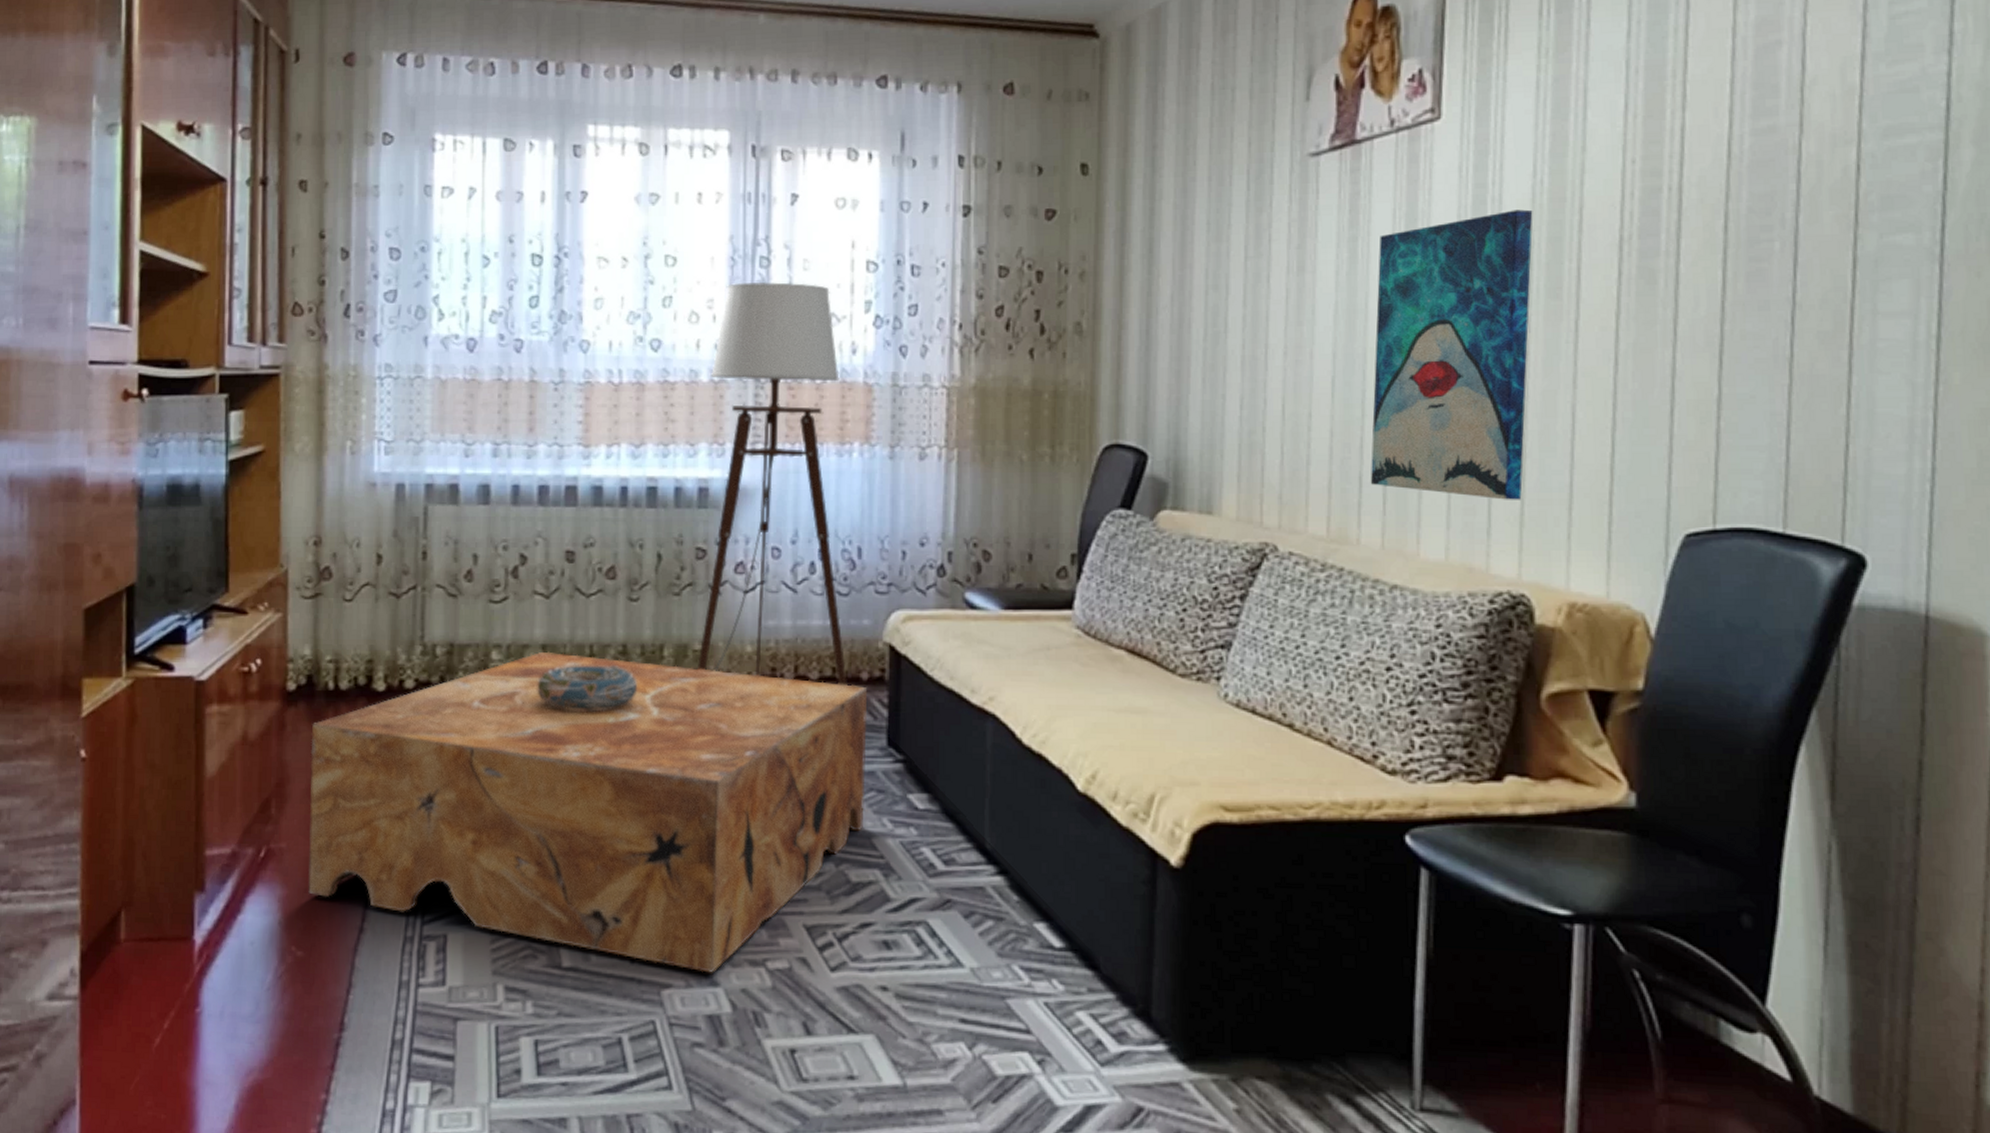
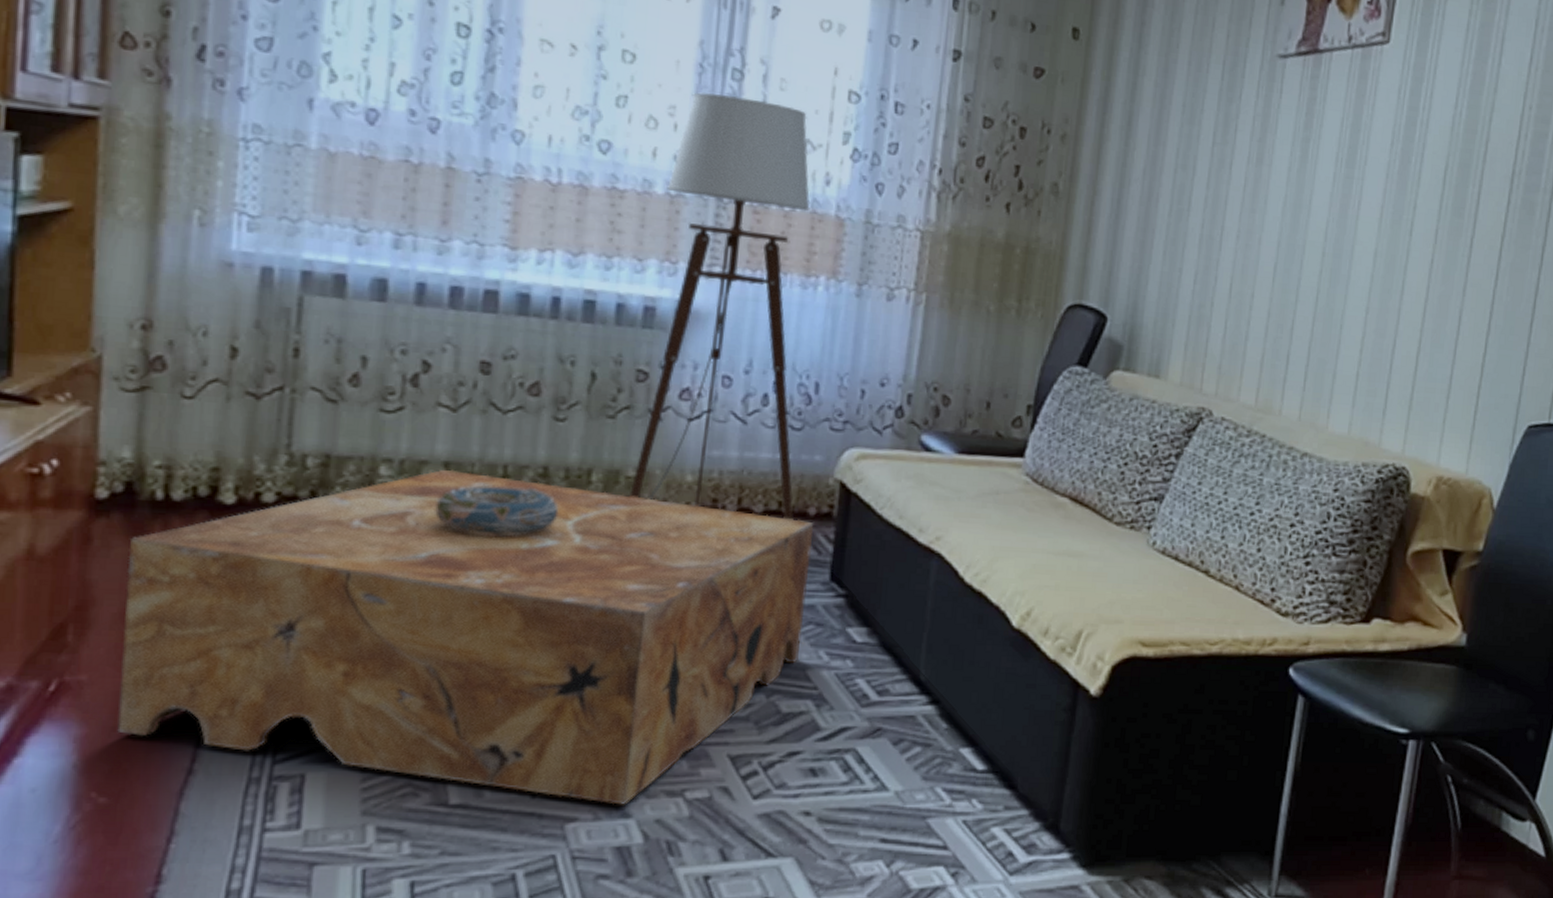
wall art: present [1370,209,1533,500] -> none [1295,134,1451,387]

